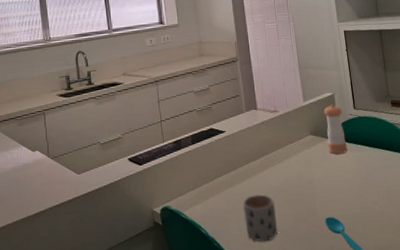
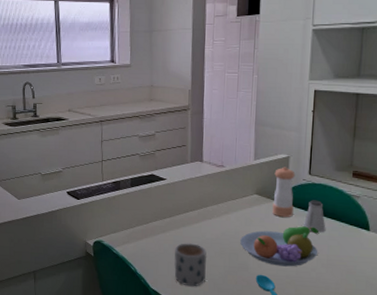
fruit bowl: none [304,159,377,205] -> present [240,226,318,267]
saltshaker: none [358,132,379,165] -> present [302,200,326,233]

